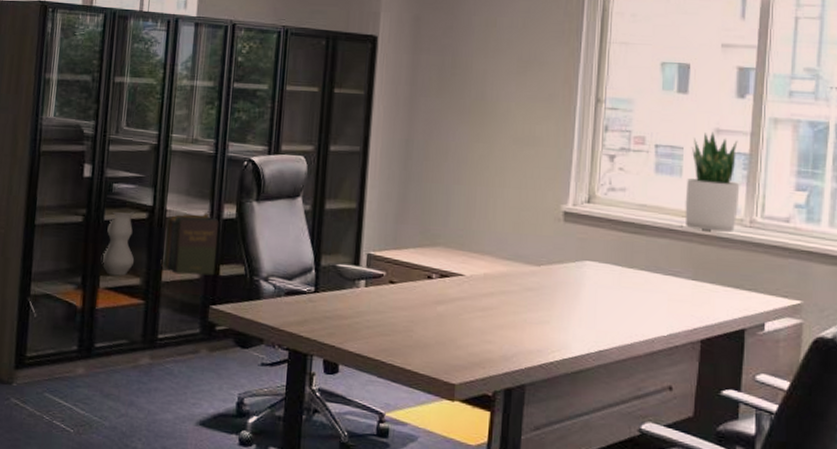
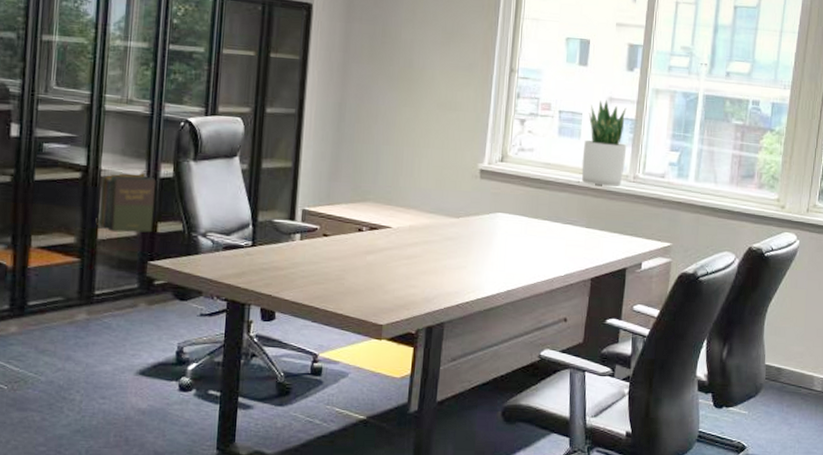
vase: present [100,209,136,276] -> none [32,169,69,235]

